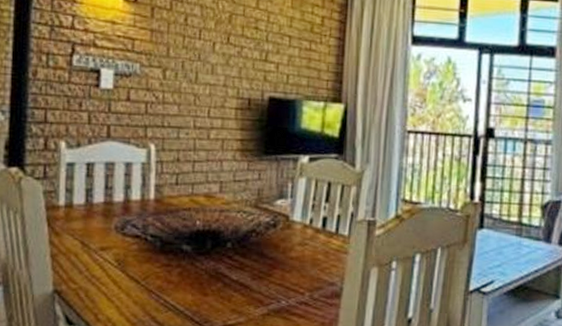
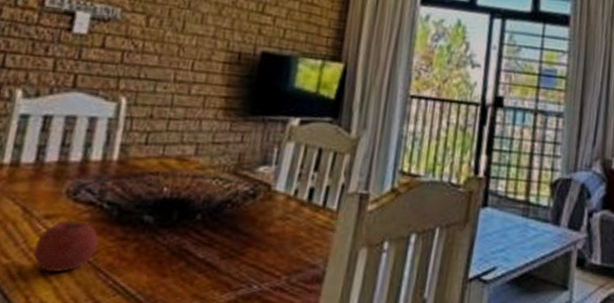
fruit: none [95,249,147,294] -> present [33,217,99,272]

